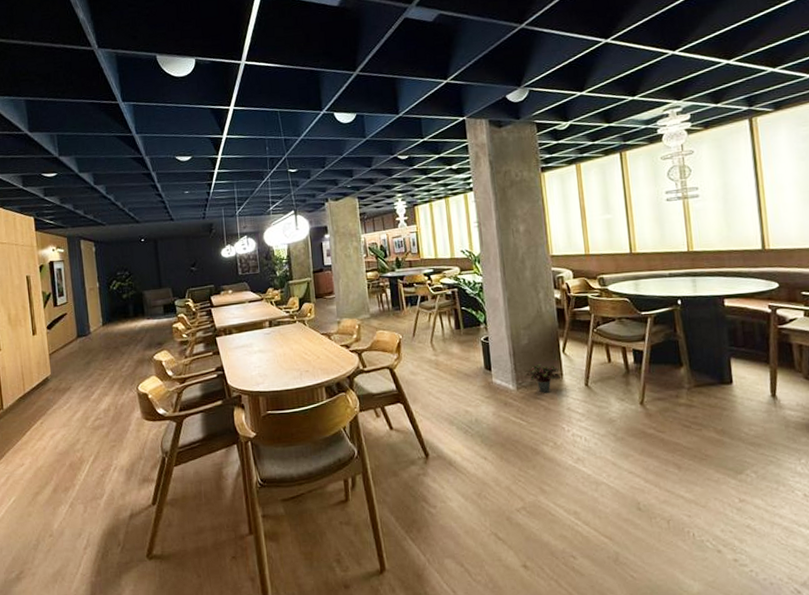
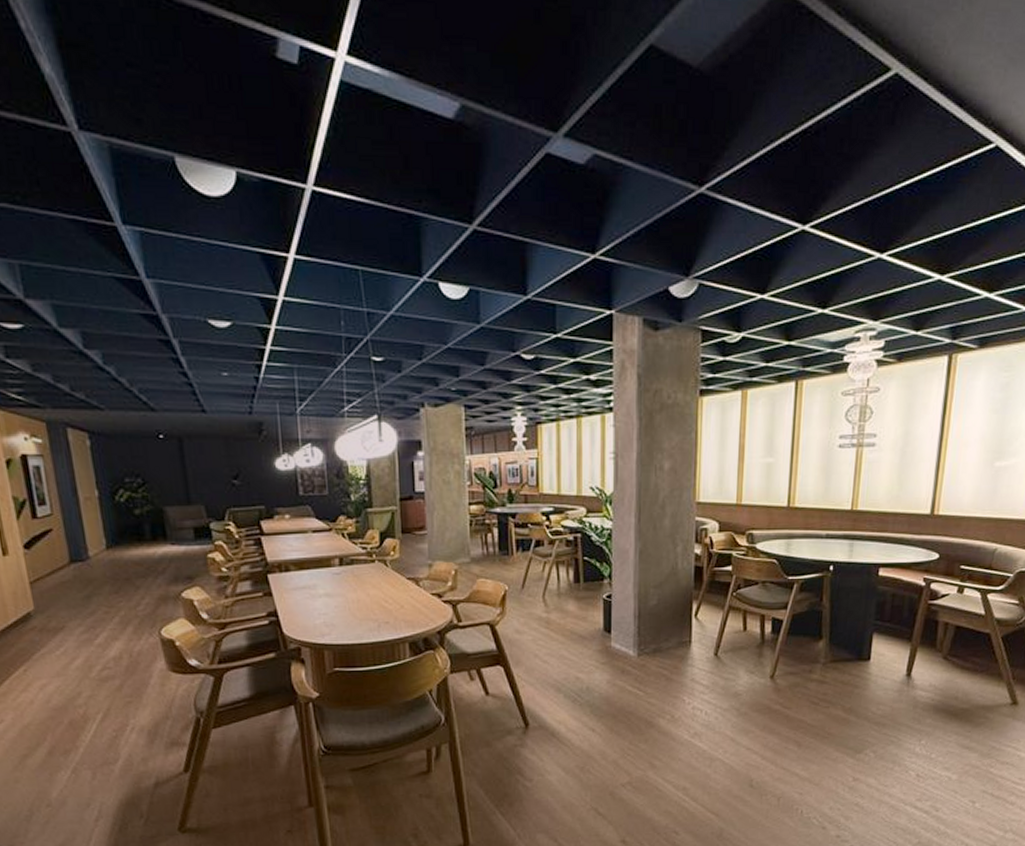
potted plant: present [524,364,560,393] -> none [648,629,688,661]

